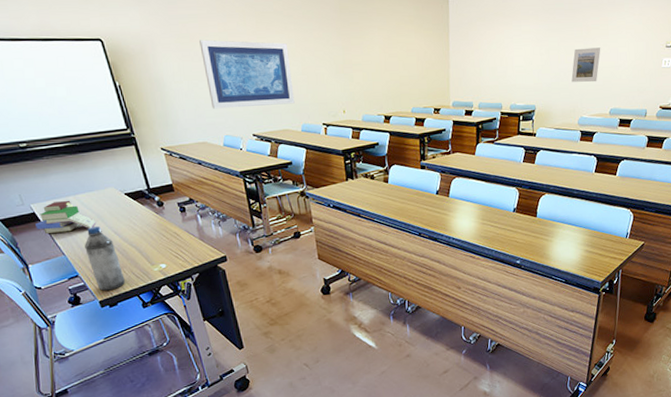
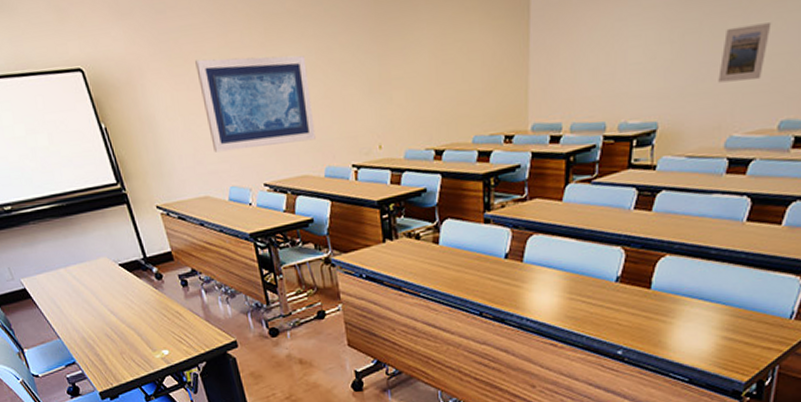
book: present [36,201,97,235] -> none [27,274,91,314]
water bottle: present [85,226,125,291] -> none [80,304,125,381]

